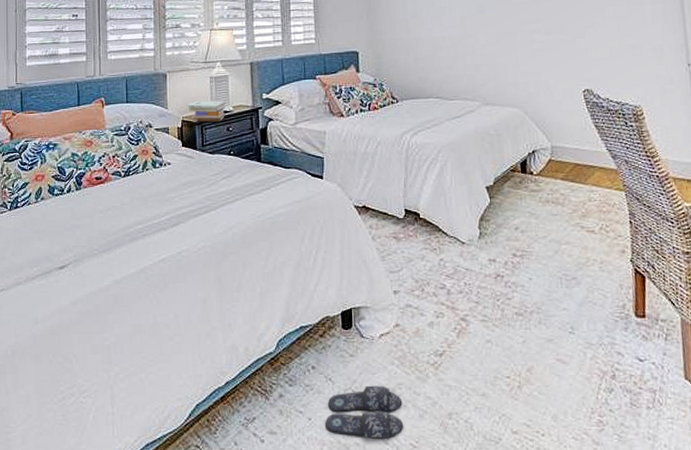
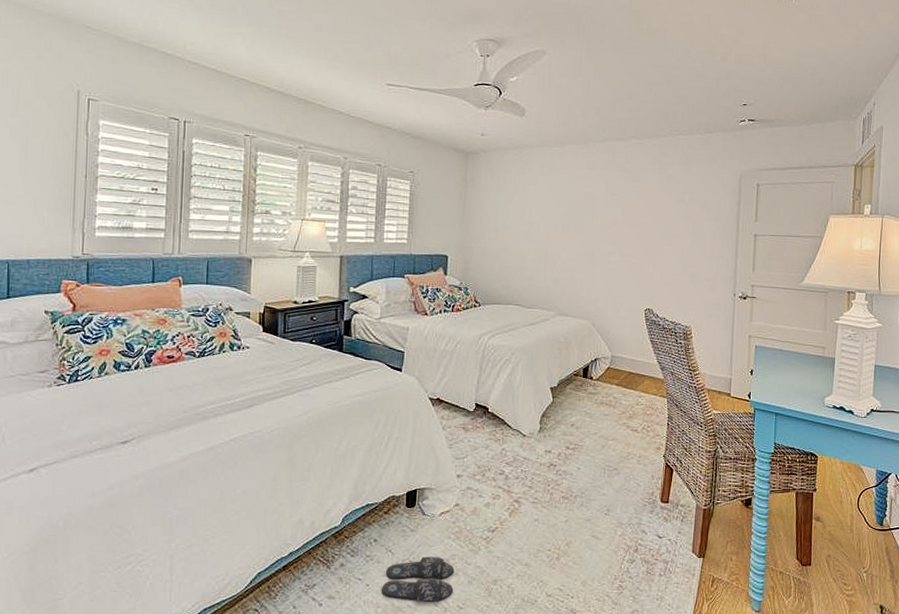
books: present [186,100,226,123] -> none [271,288,312,311]

